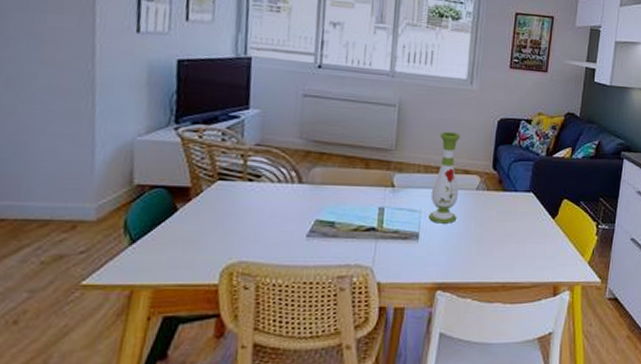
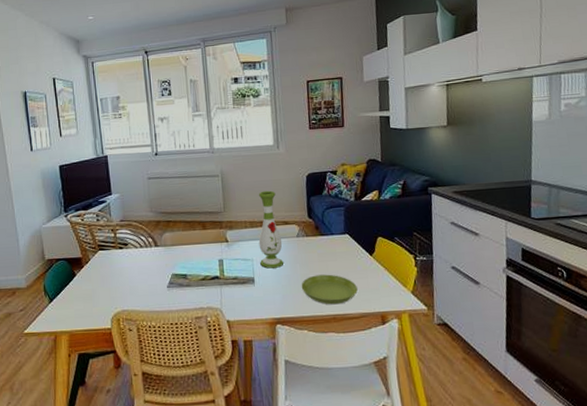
saucer: none [472,236,533,271] -> present [301,274,358,305]

